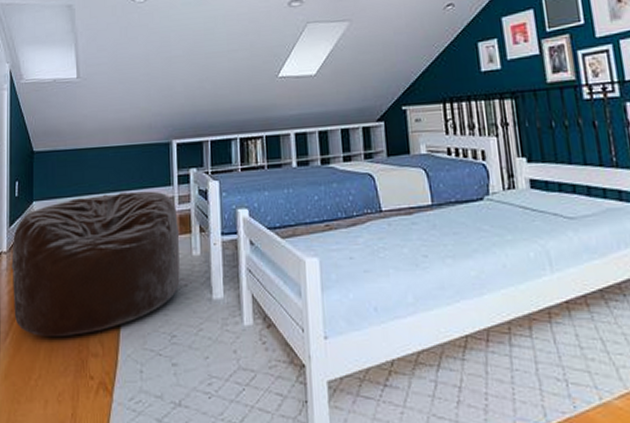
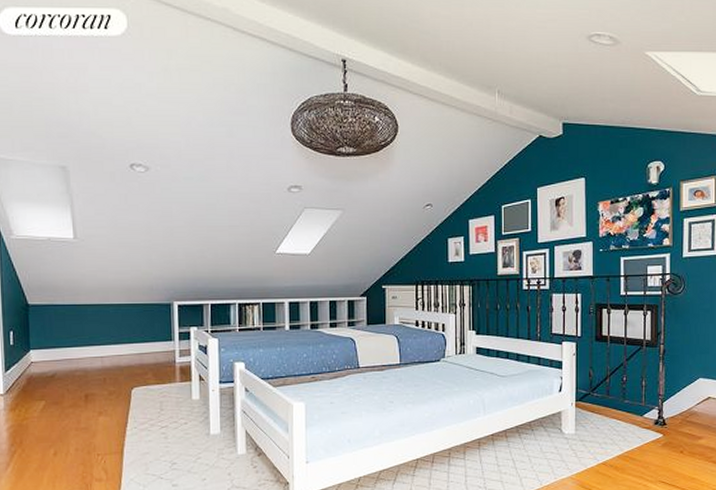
bean bag chair: present [11,191,180,336] -> none [9,345,180,466]

